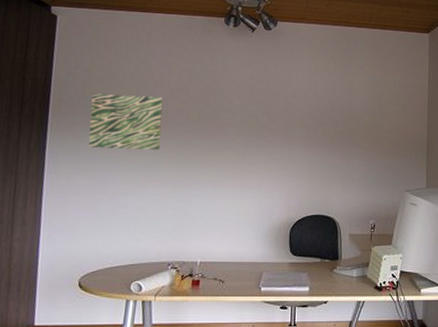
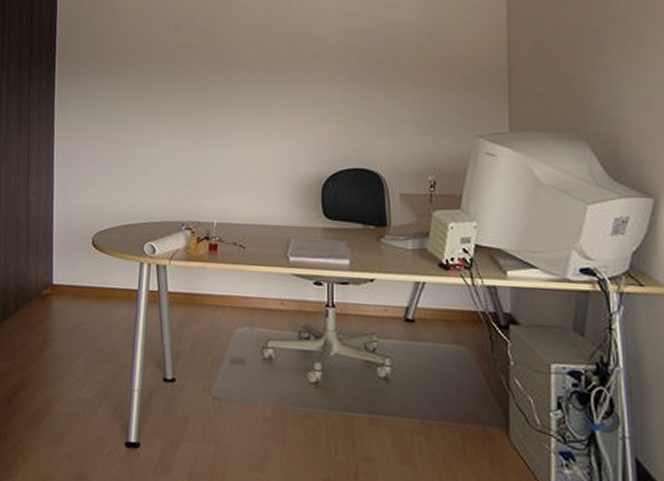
wall art: present [88,93,164,150] -> none [94,32,169,94]

